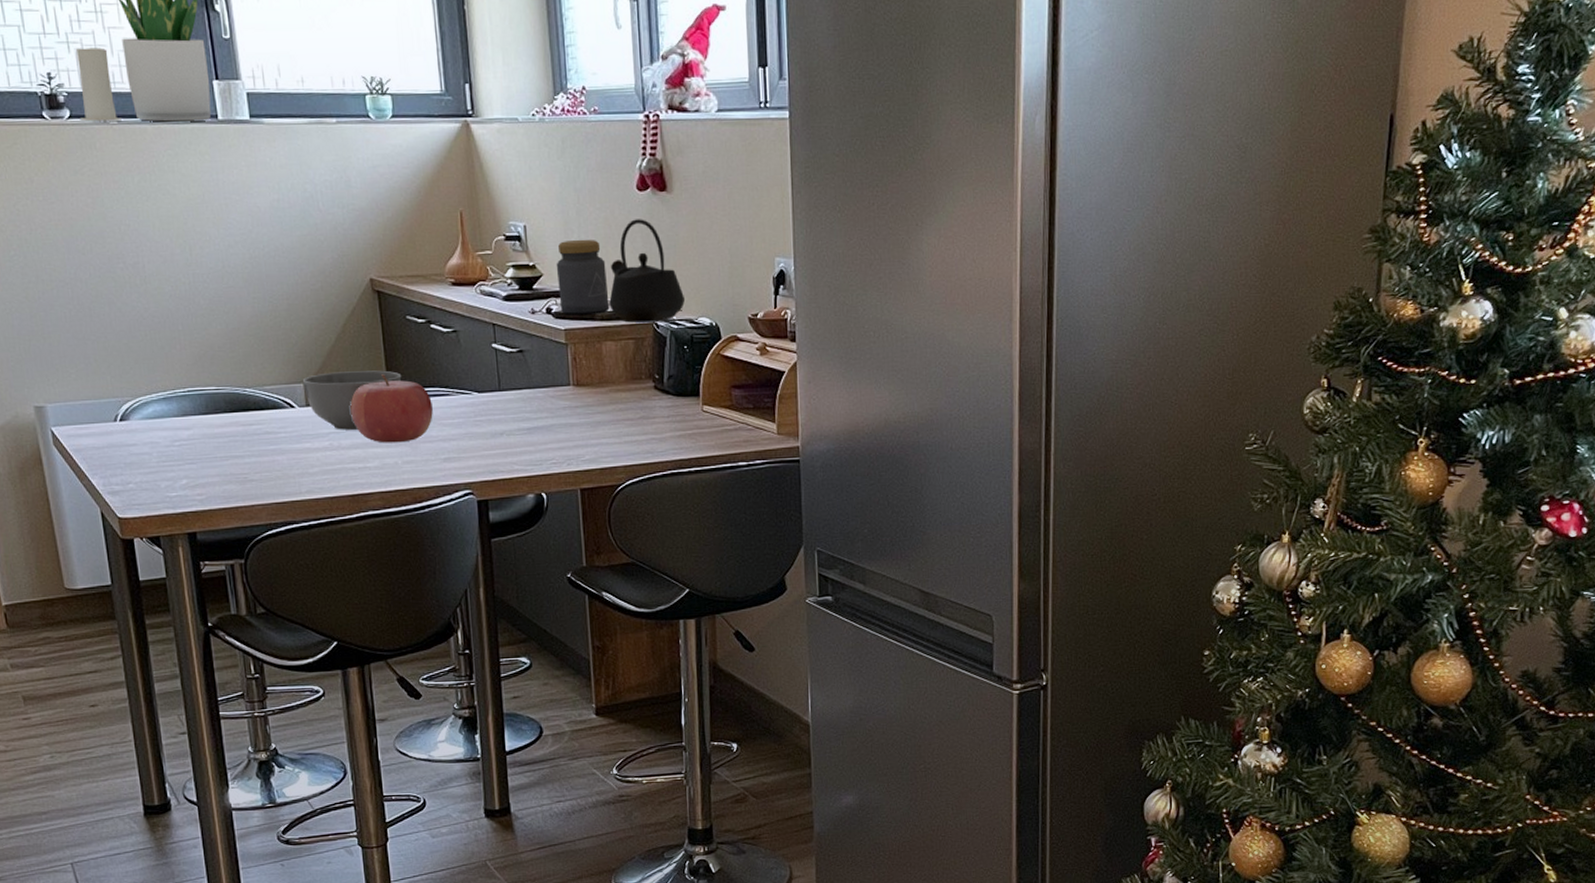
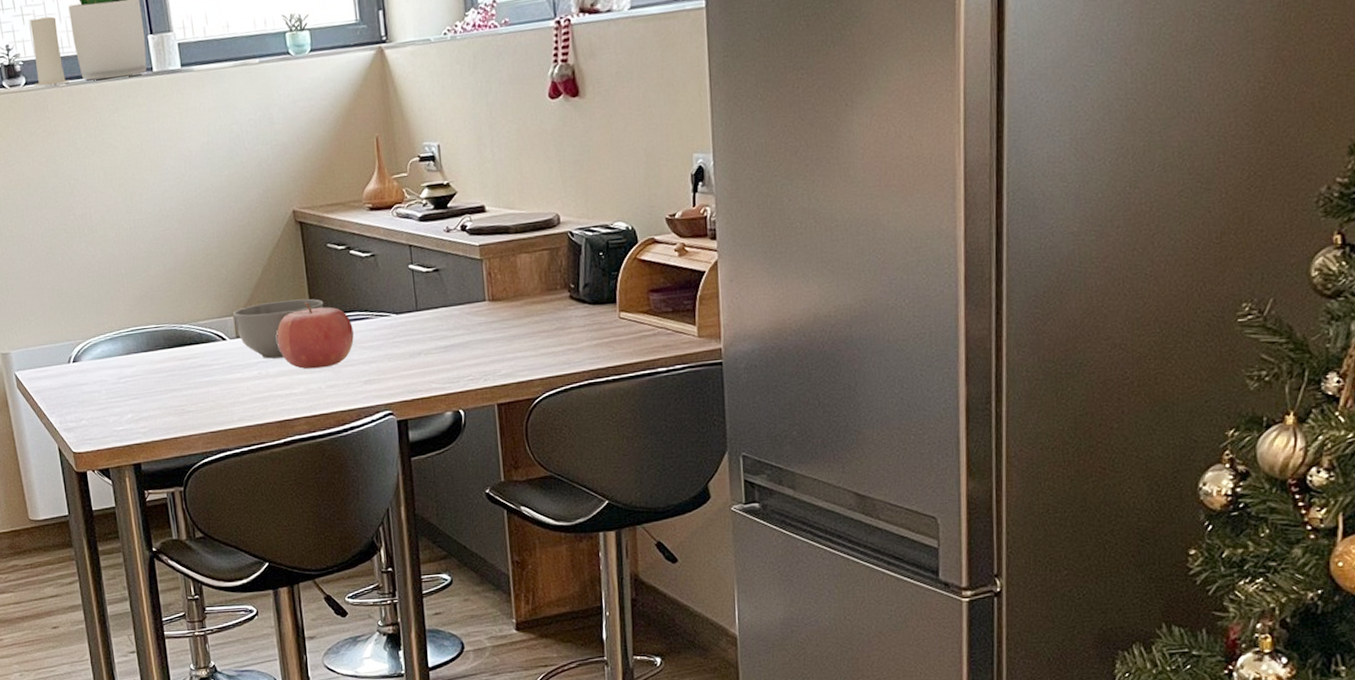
jar: present [556,239,610,317] -> none [469,152,524,232]
kettle: present [609,219,685,323] -> none [523,127,599,234]

